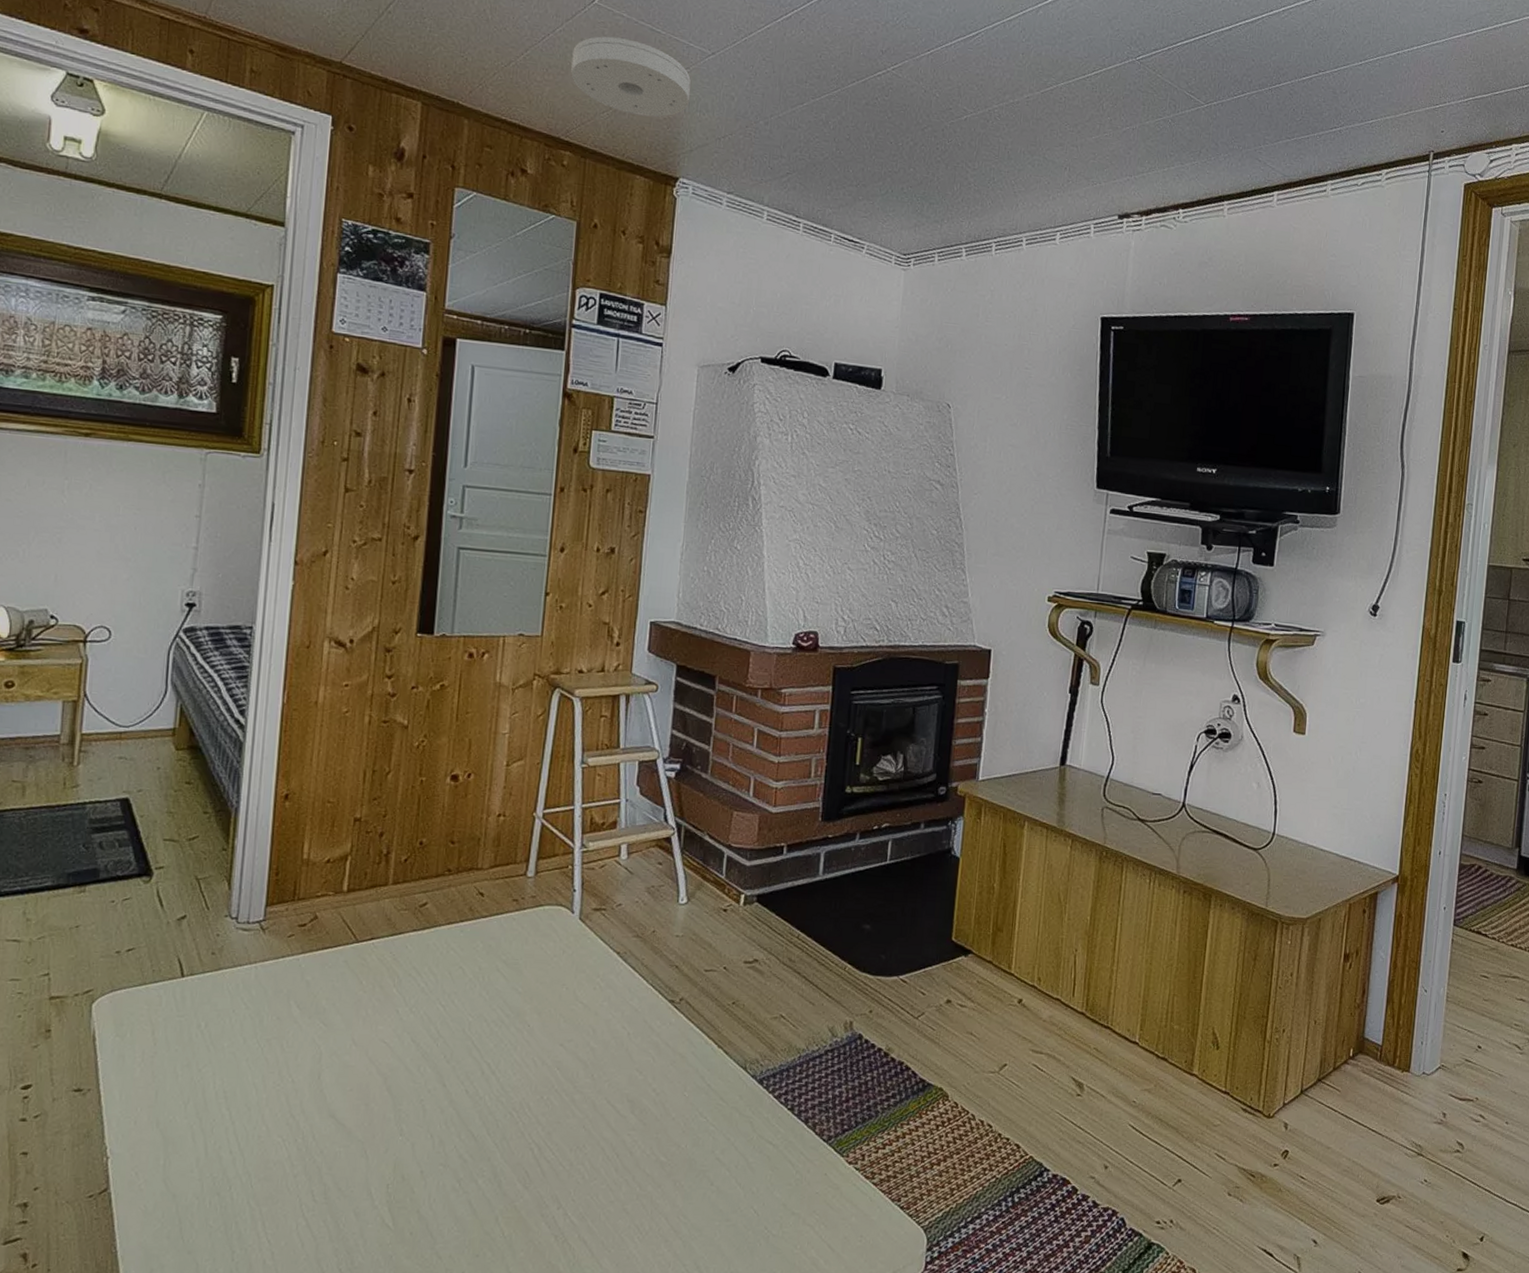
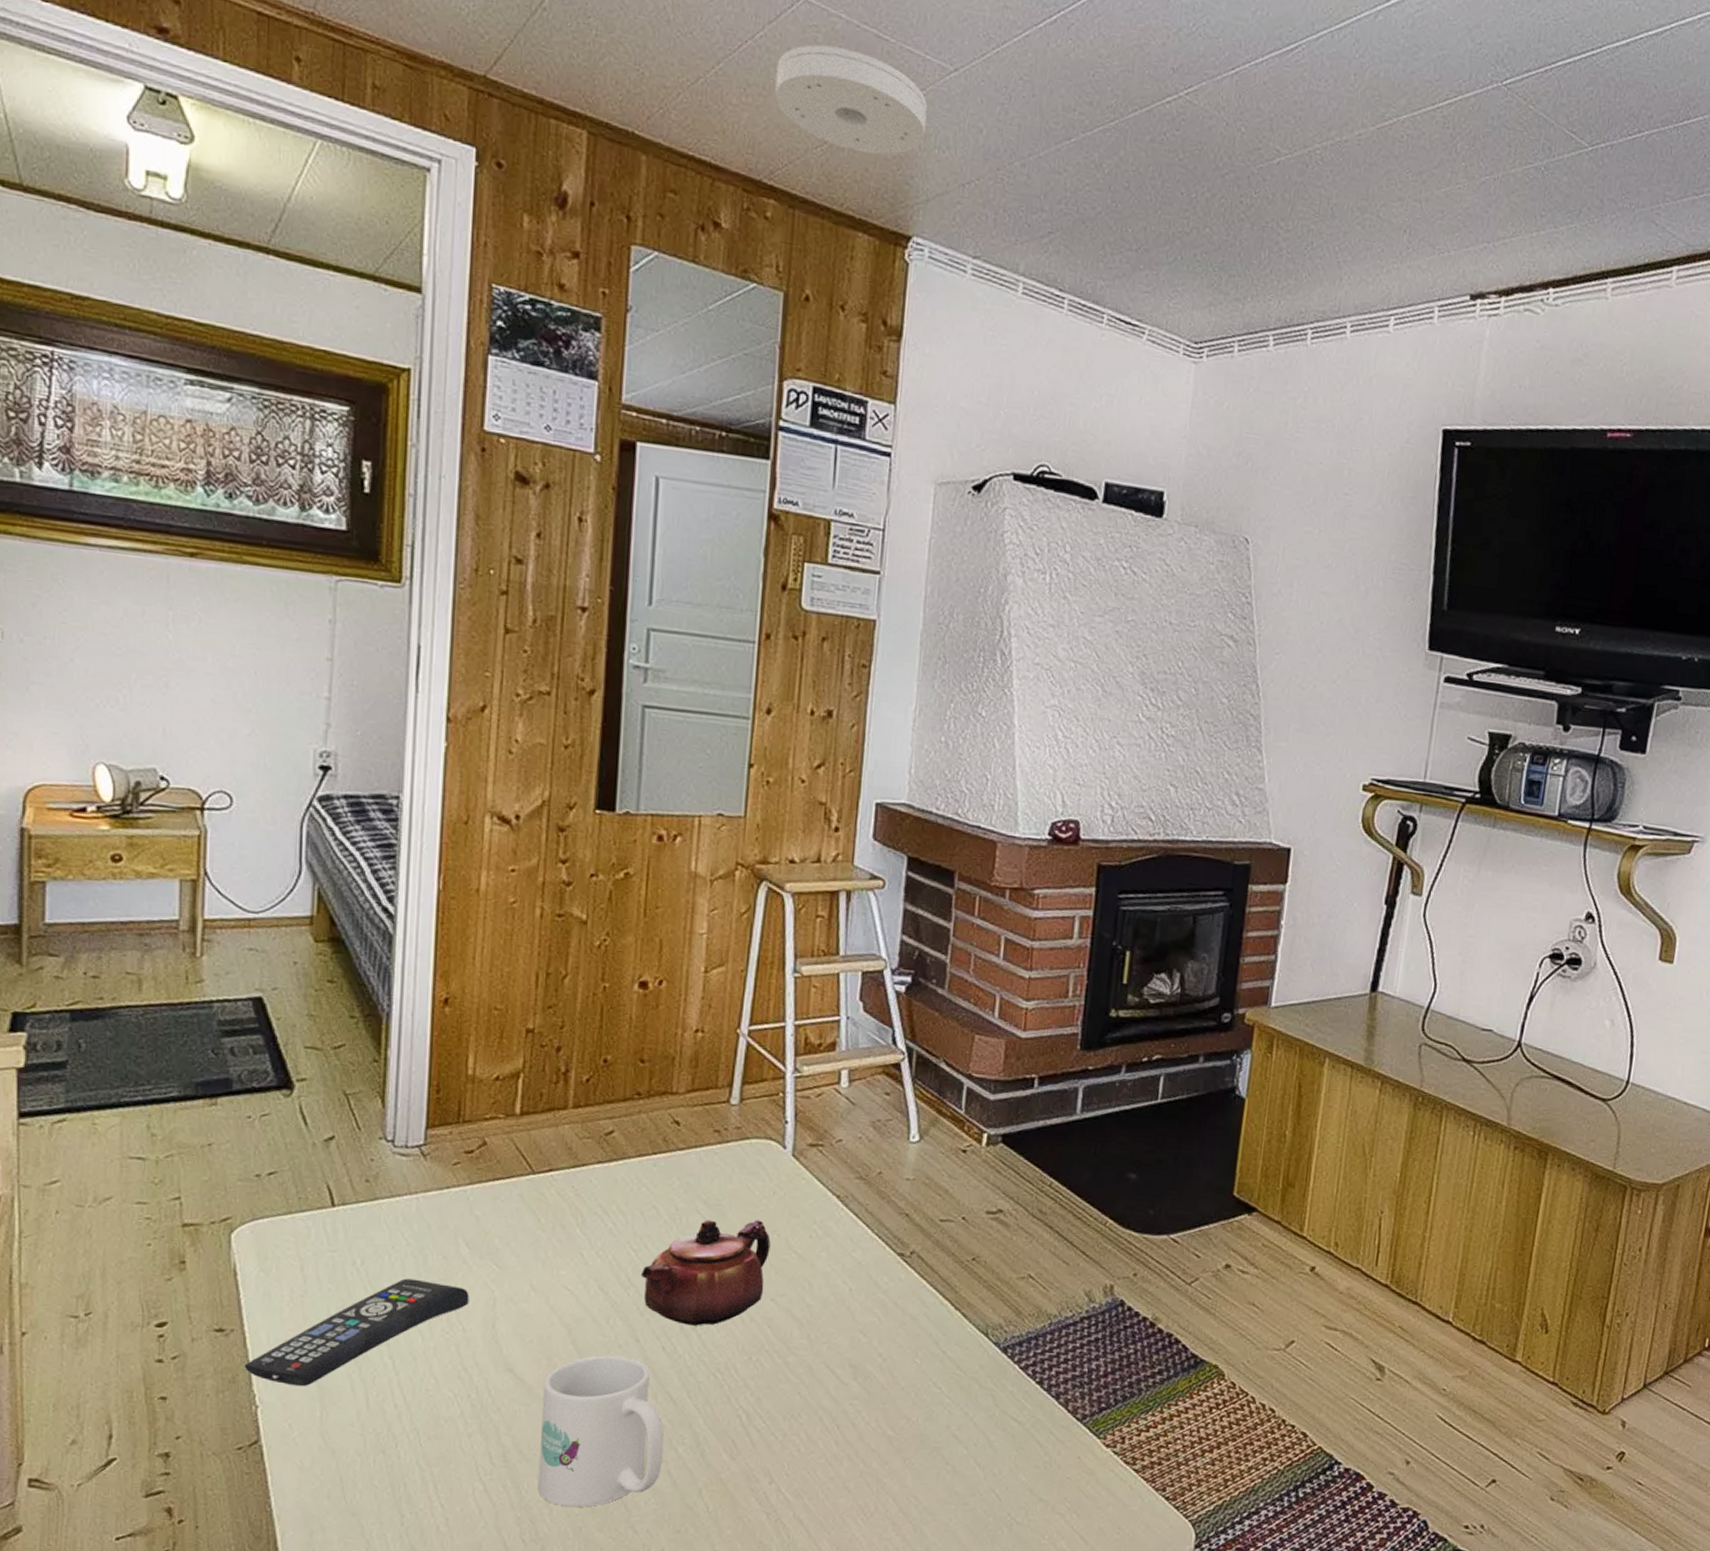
remote control: none [98,1038,299,1138] -> present [244,1278,469,1387]
mug: none [354,1099,466,1238] -> present [538,1355,664,1508]
teapot: none [449,975,560,1071] -> present [641,1220,771,1326]

